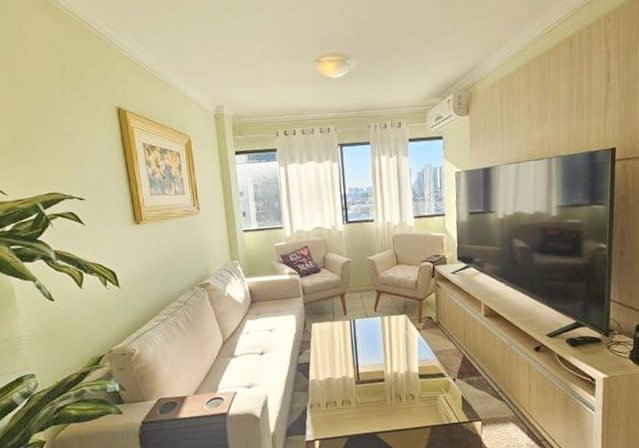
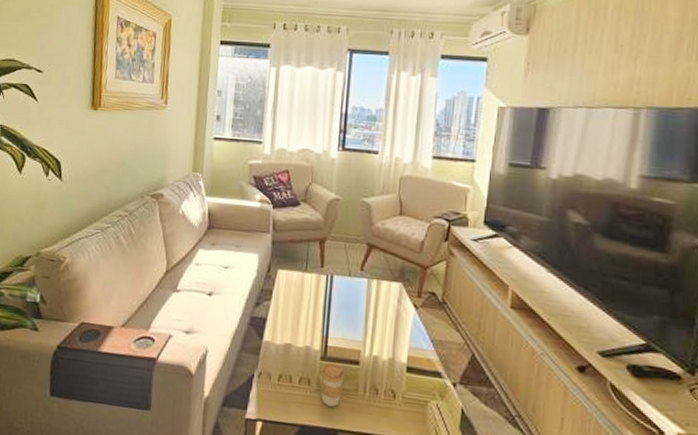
coffee cup: none [357,384,376,417] -> present [320,362,345,407]

